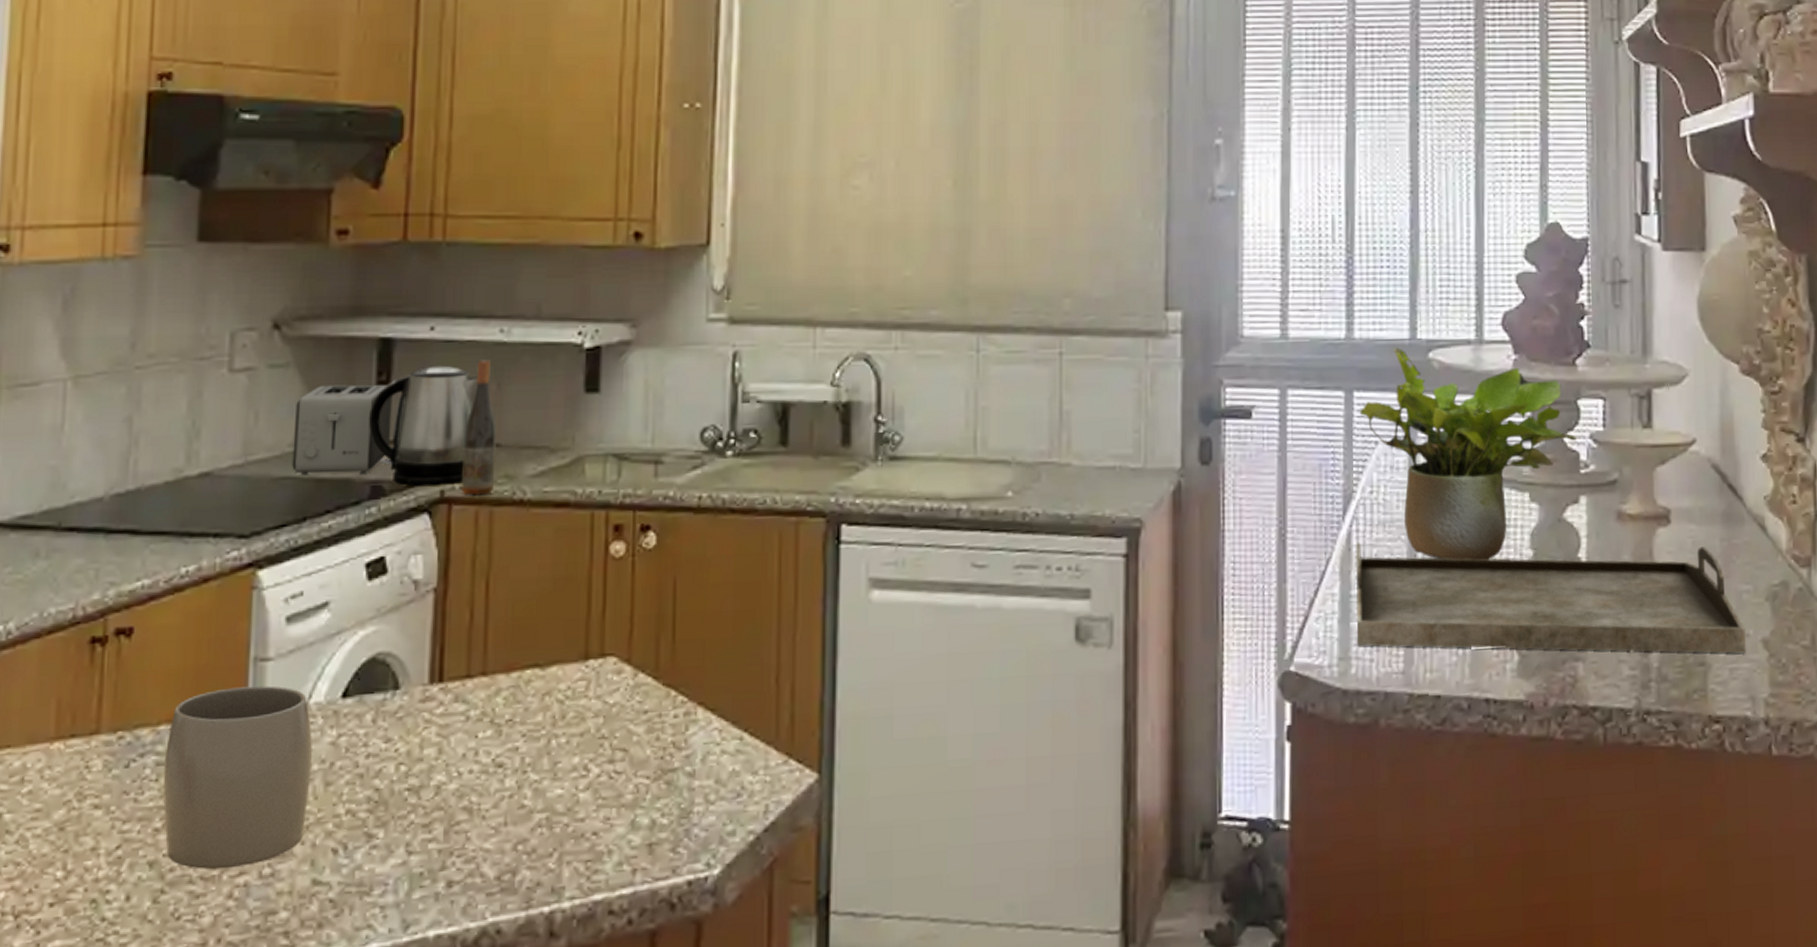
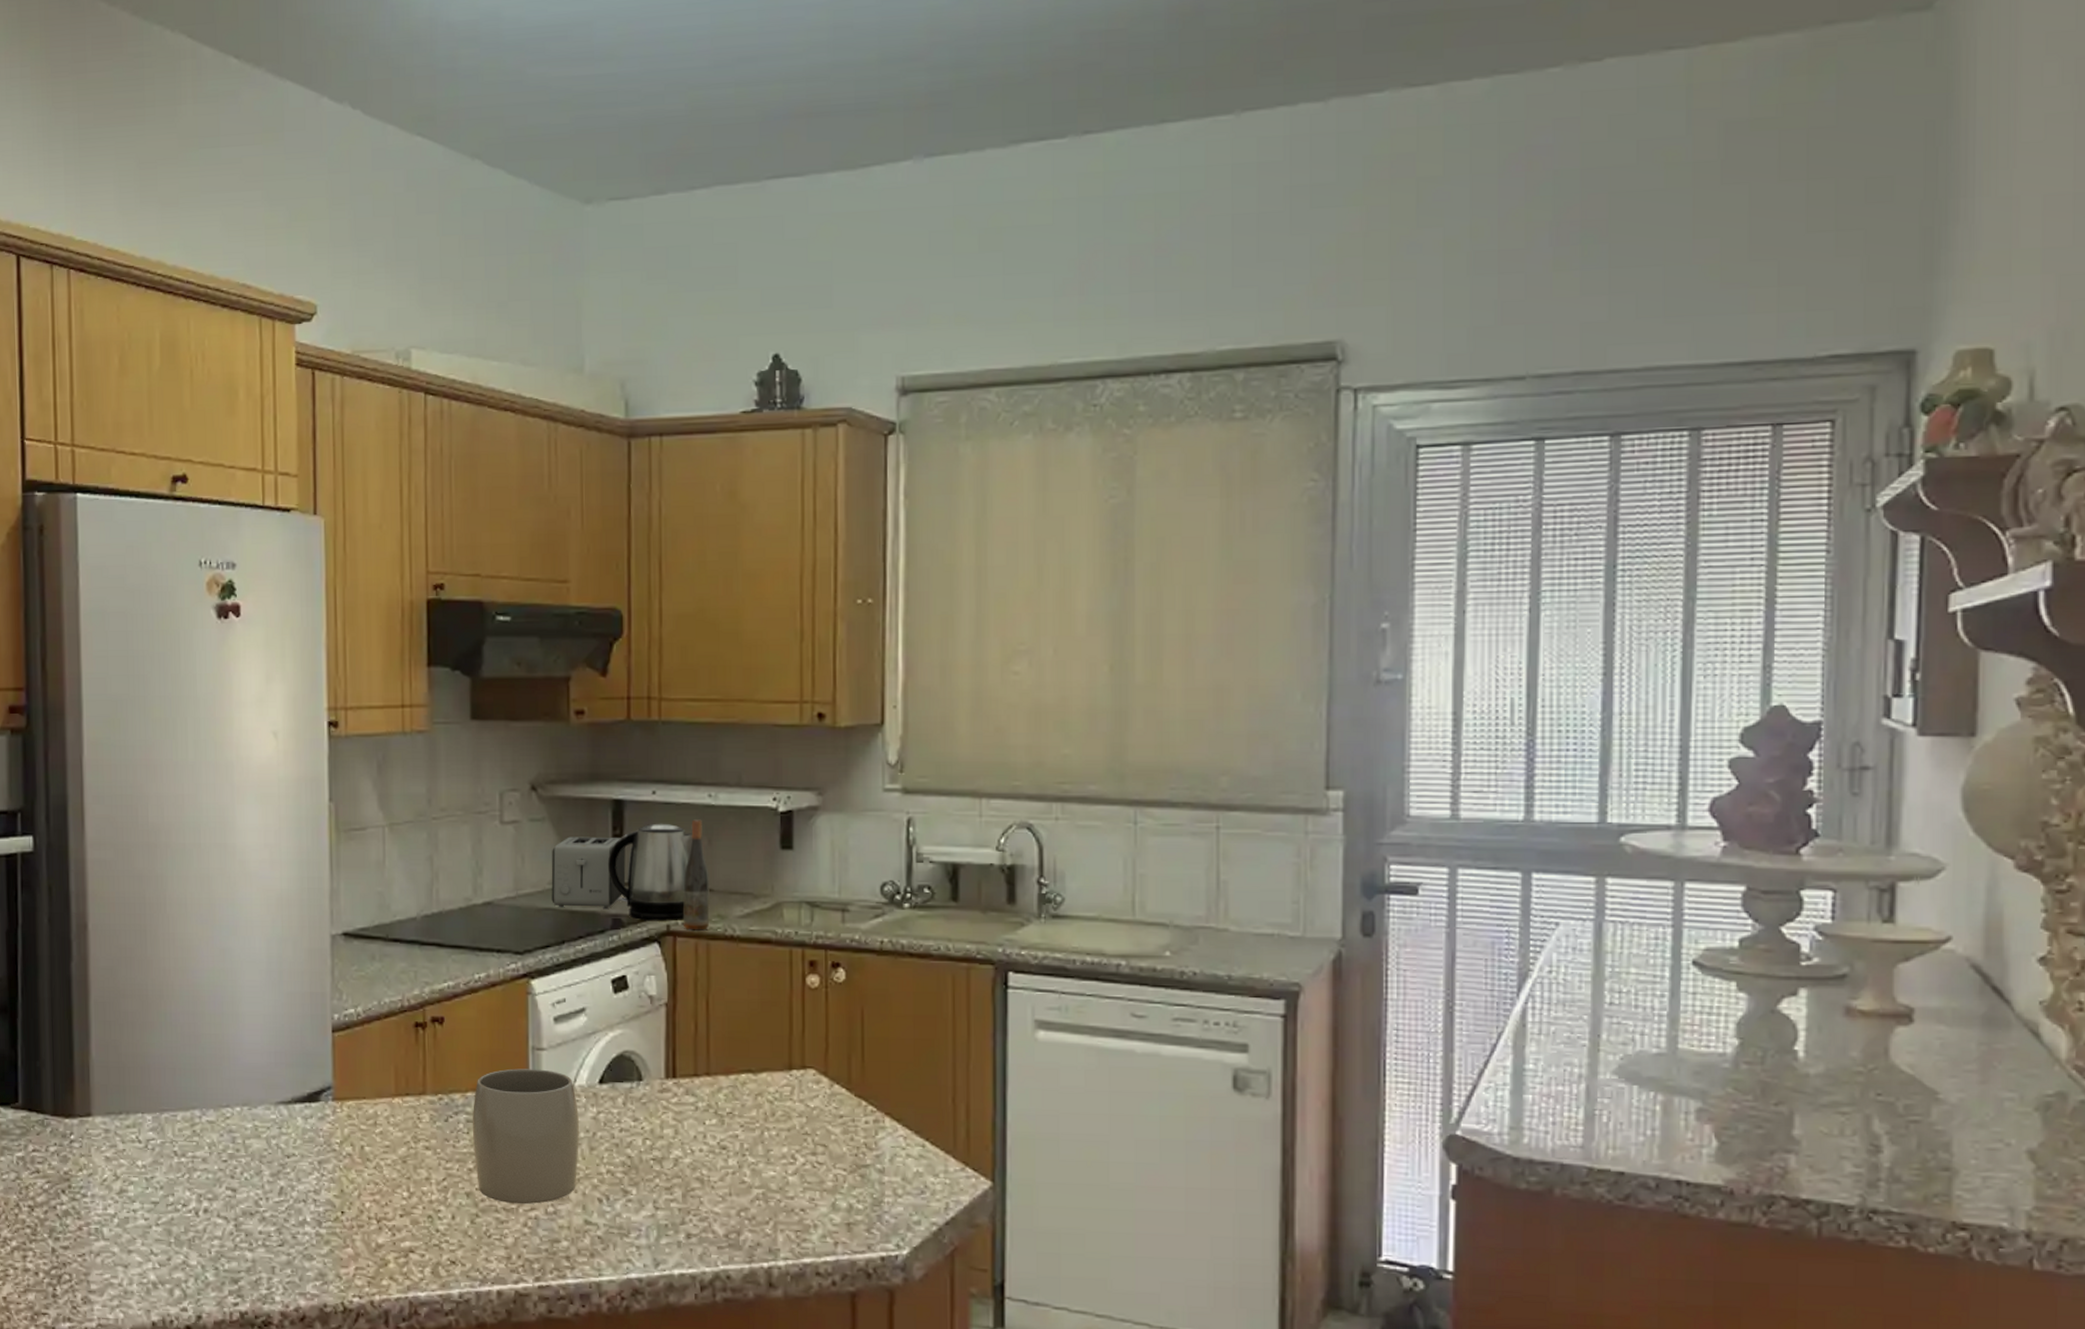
serving tray: present [1355,542,1746,654] -> none [1530,1019,2005,1162]
potted plant: present [1359,347,1577,561] -> none [1538,831,1798,1046]

